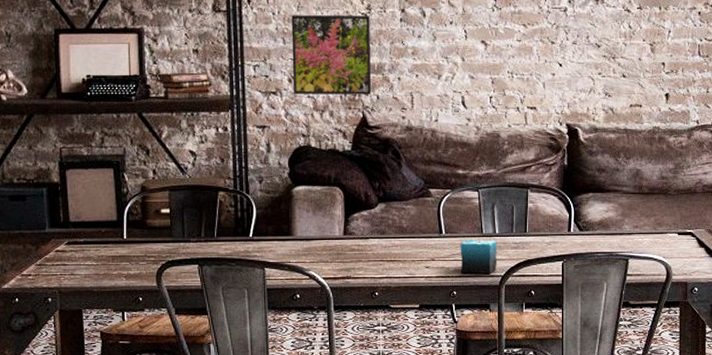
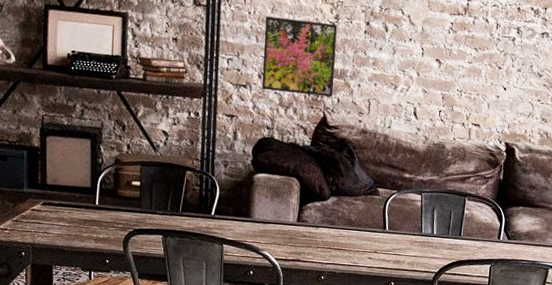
candle: present [460,239,498,274] -> none [399,237,435,270]

